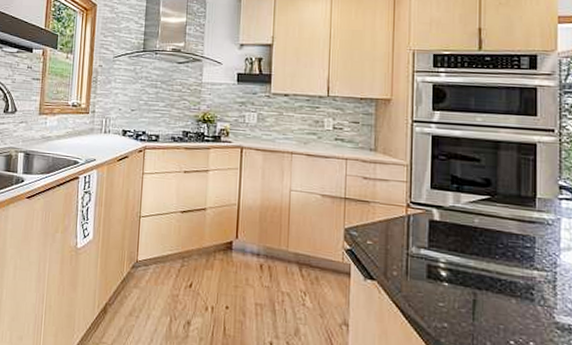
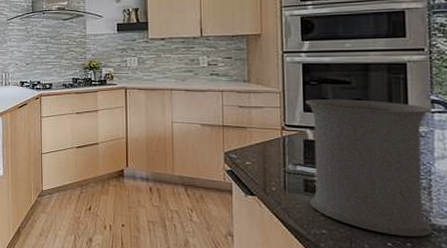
mug: none [433,175,559,336] -> present [306,99,433,237]

